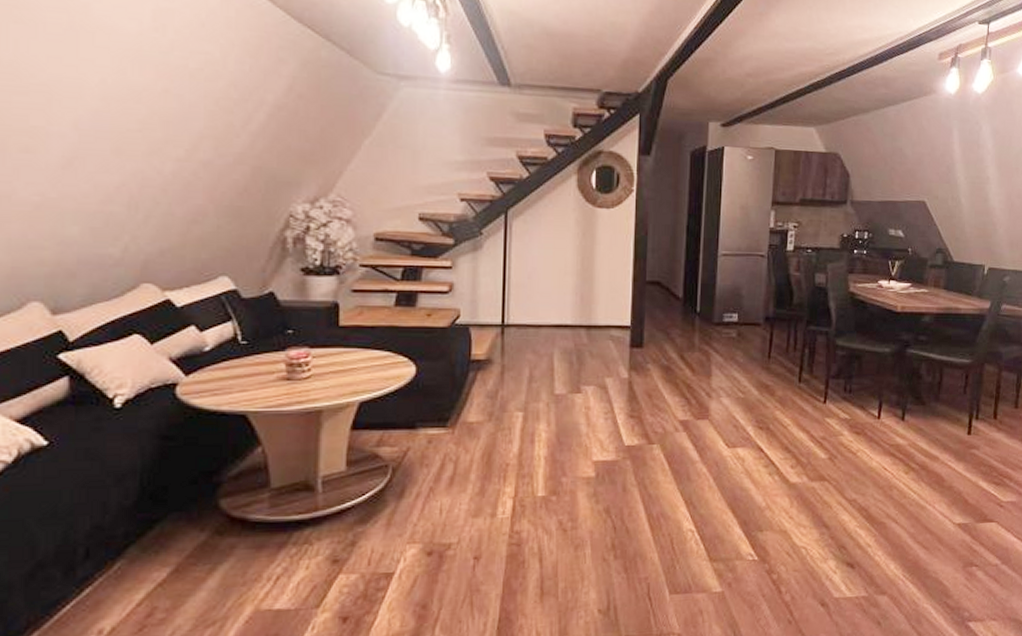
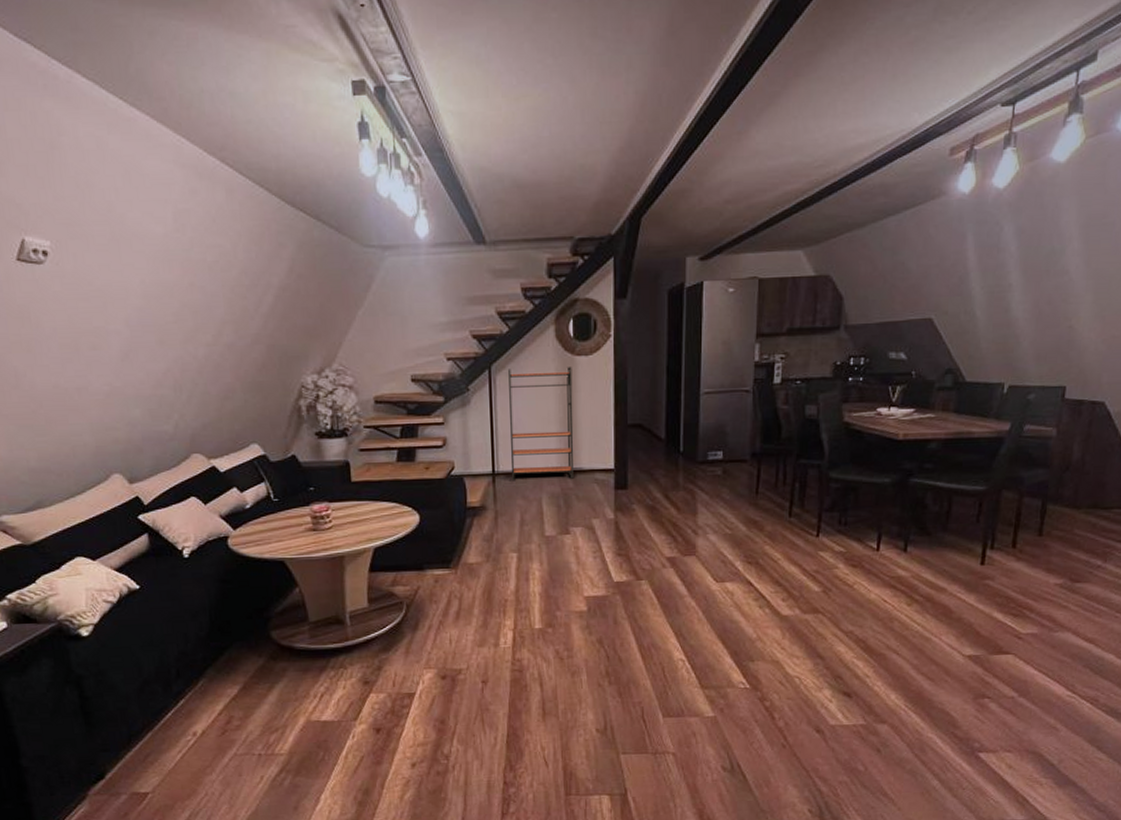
bookshelf: none [522,215,593,334] -> present [508,366,574,481]

